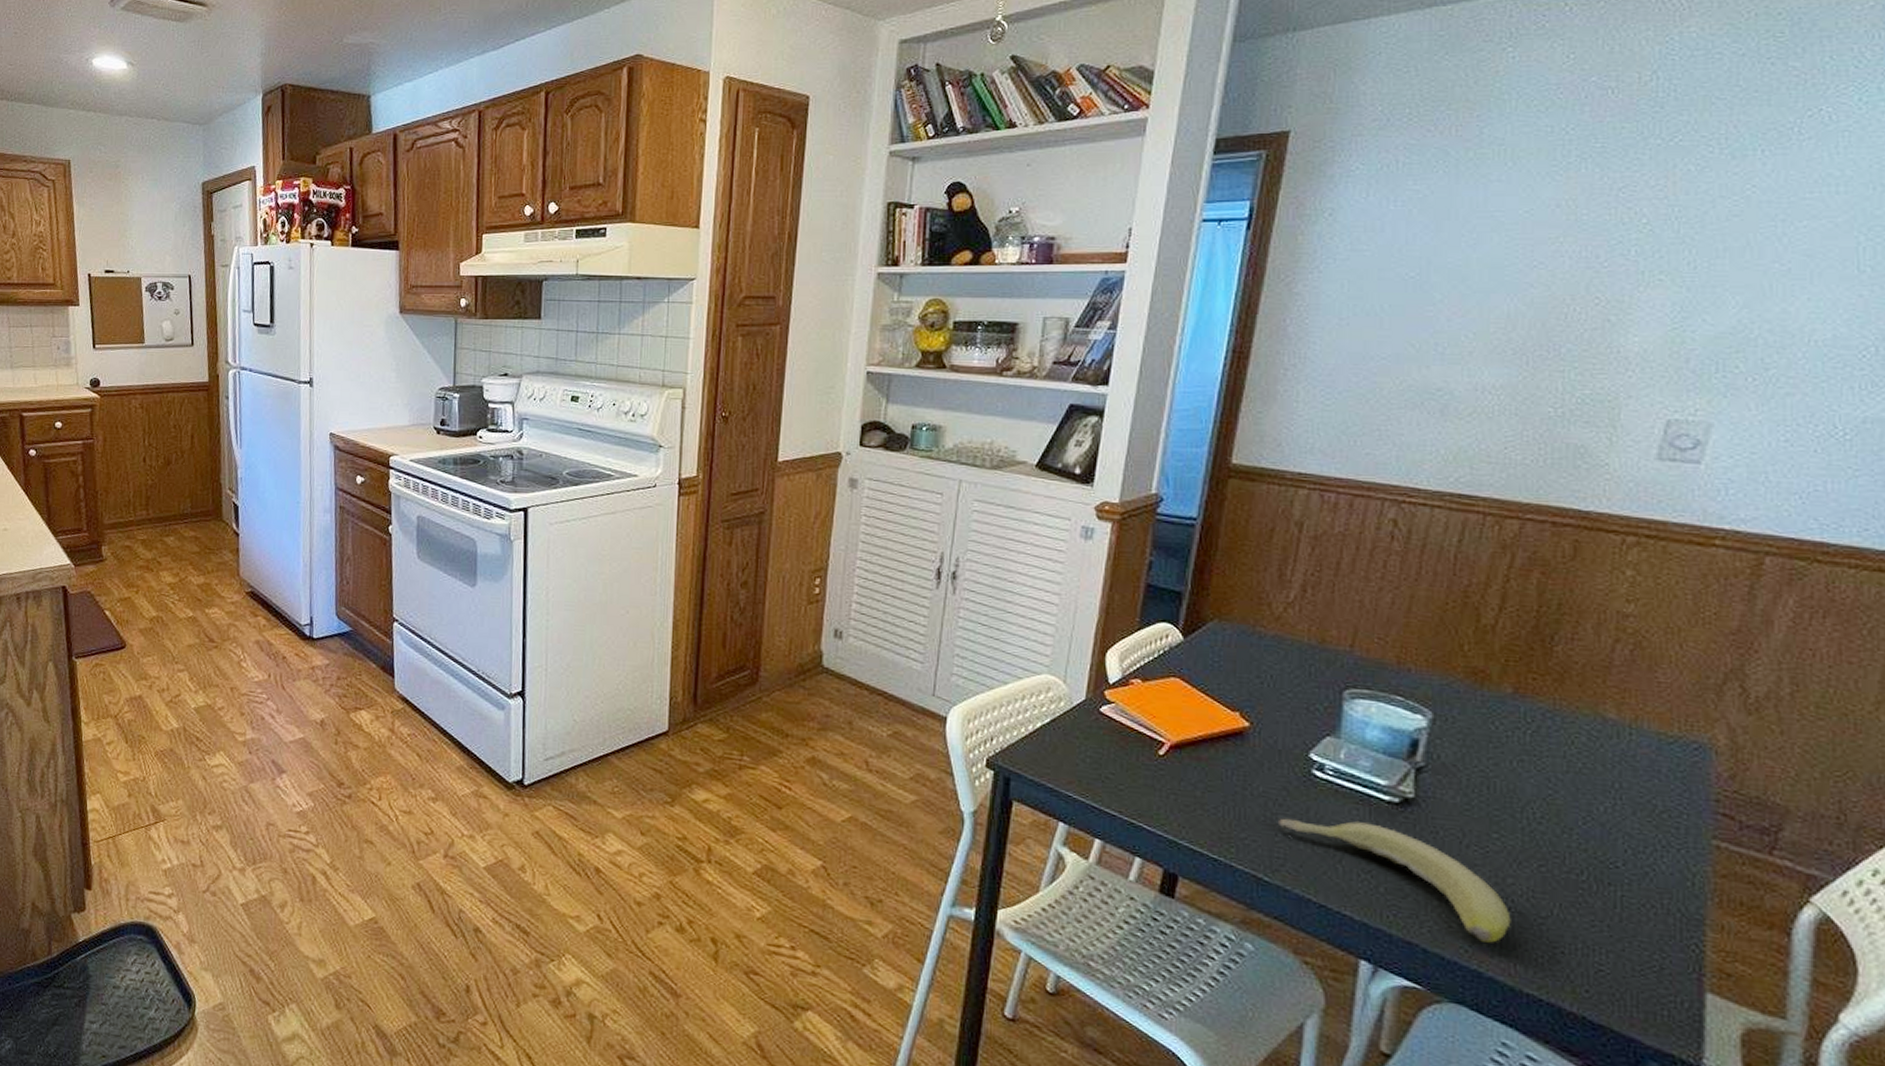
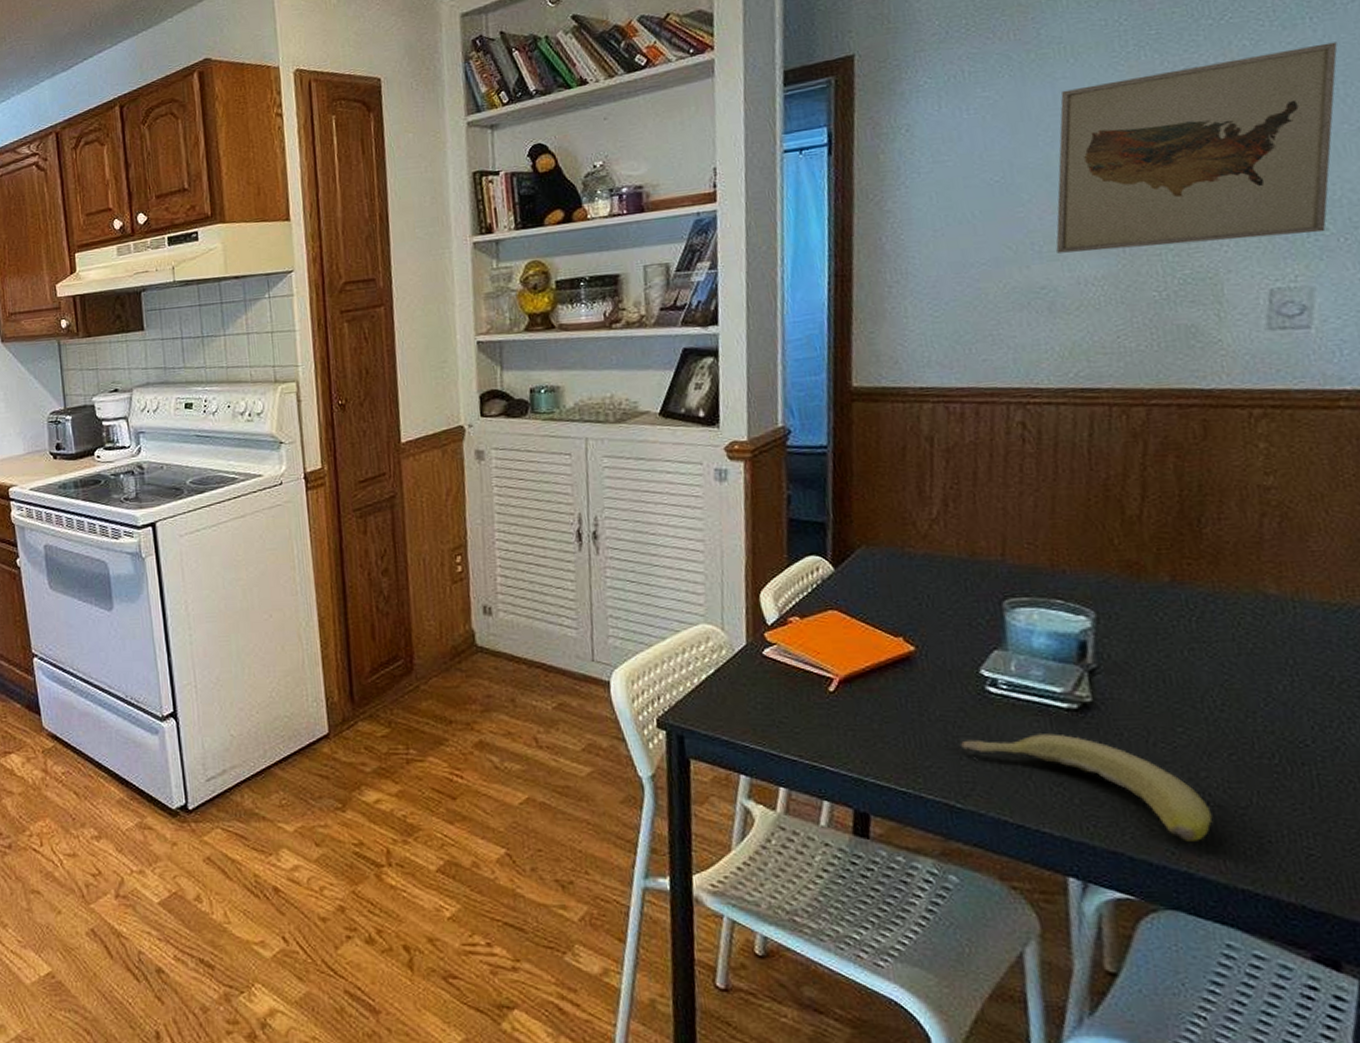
wall art: none [1460,178,1784,369] -> present [1056,42,1338,253]

